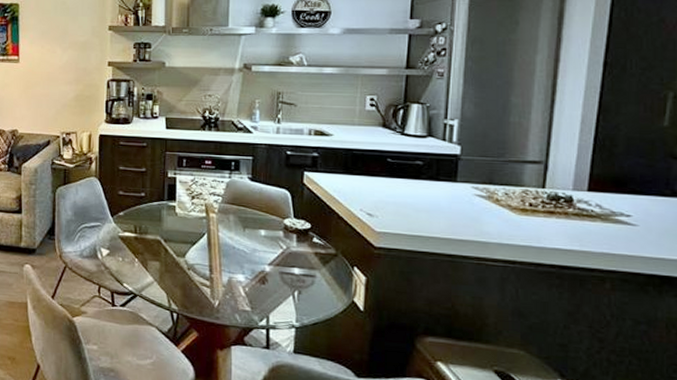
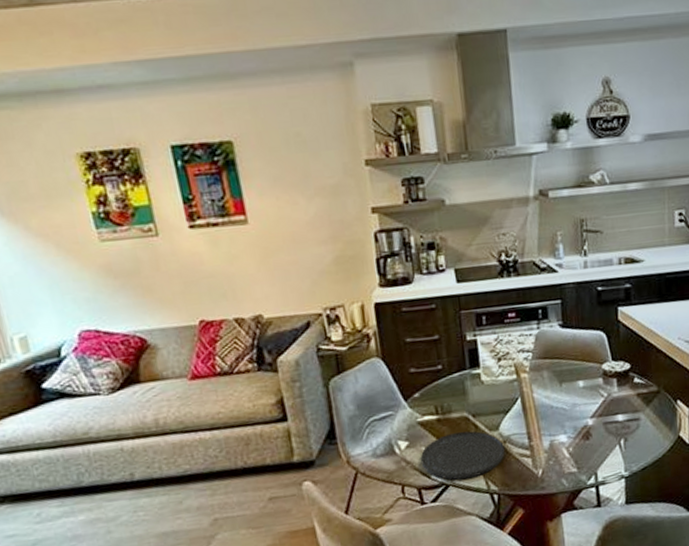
plate: none [116,252,188,294] -> present [420,431,505,480]

